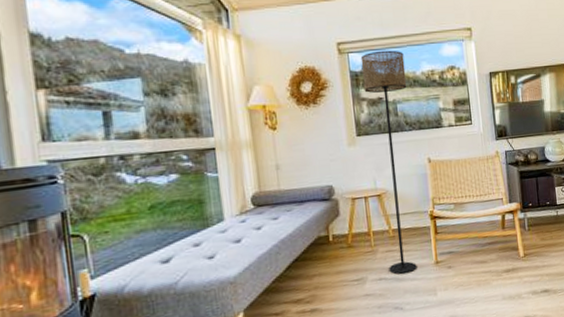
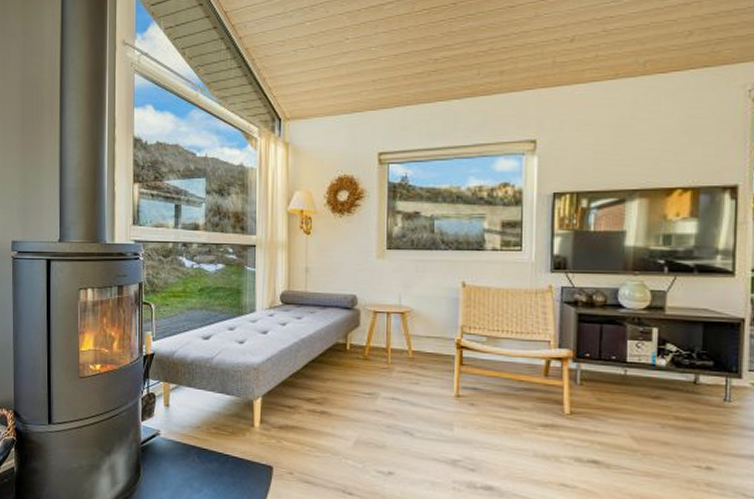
floor lamp: present [360,50,417,275] -> none [400,162,449,400]

